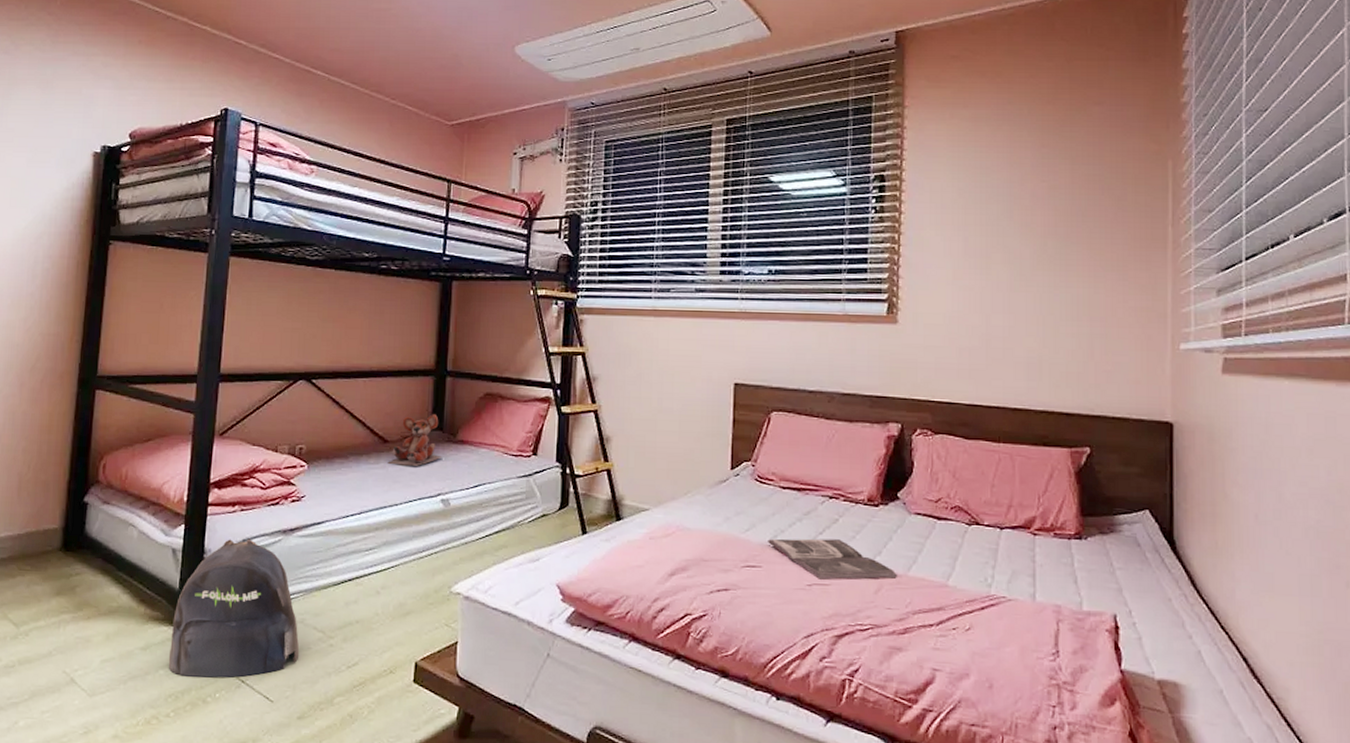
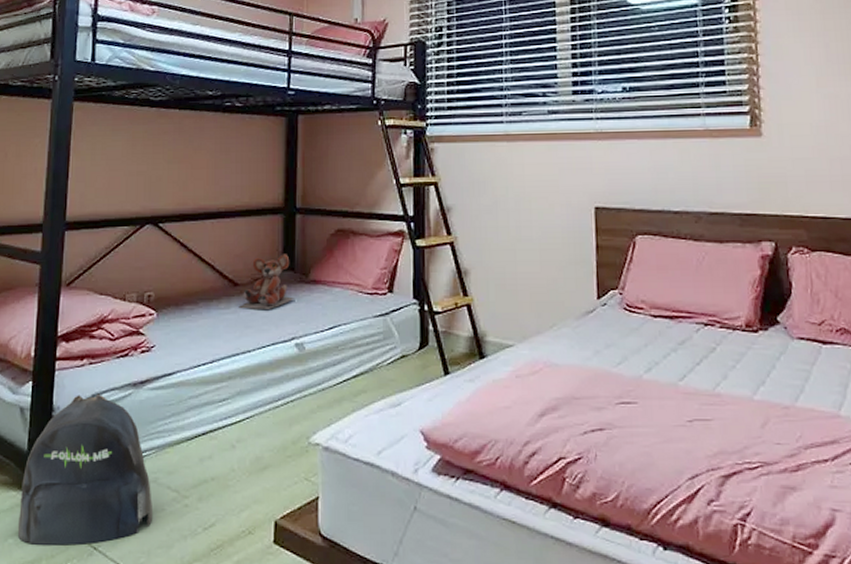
magazine: present [768,538,898,581] -> none [642,370,785,416]

